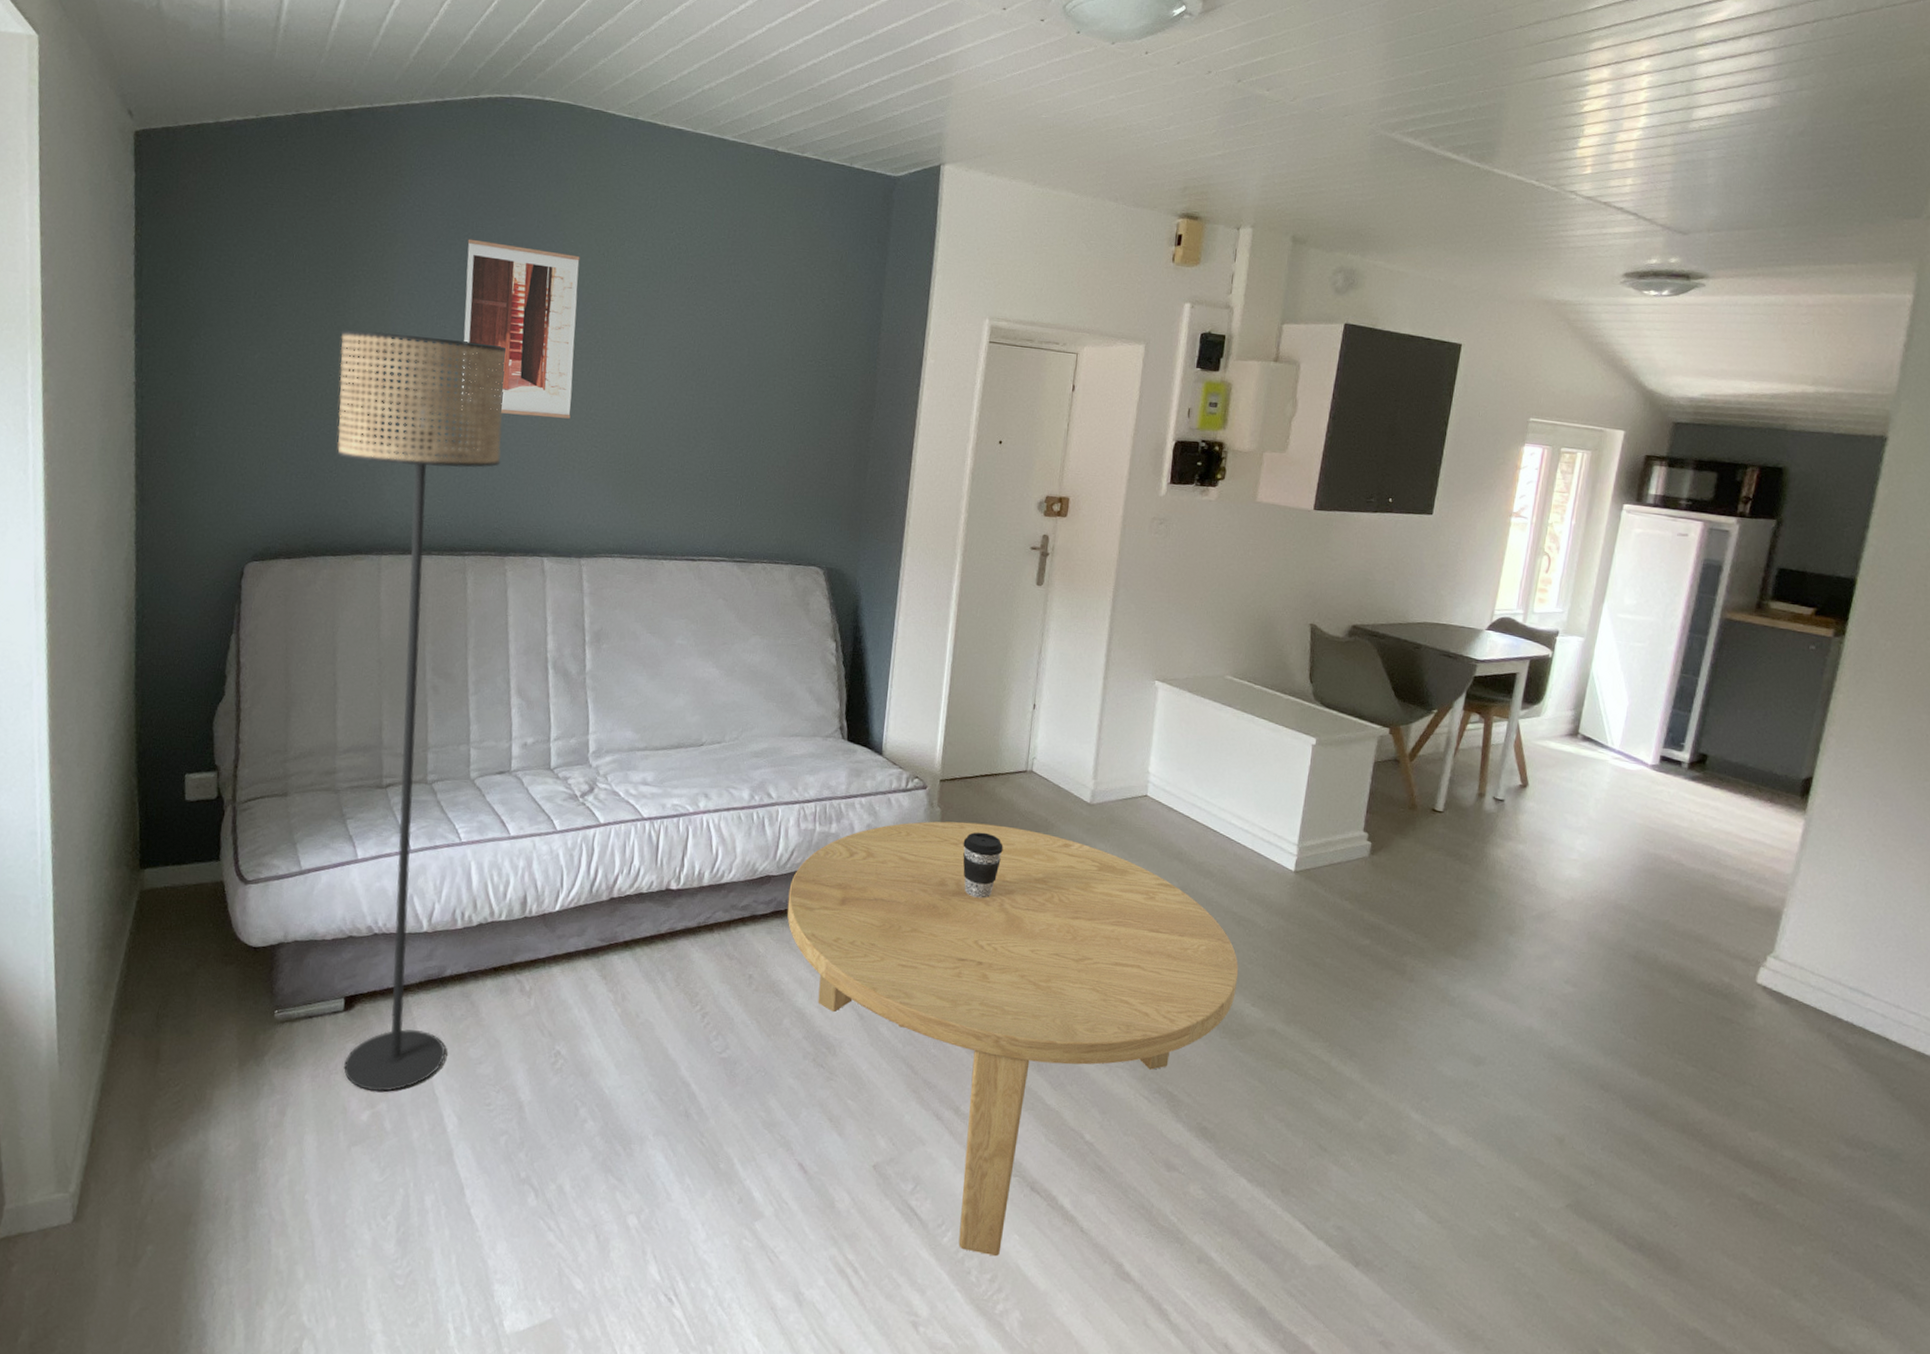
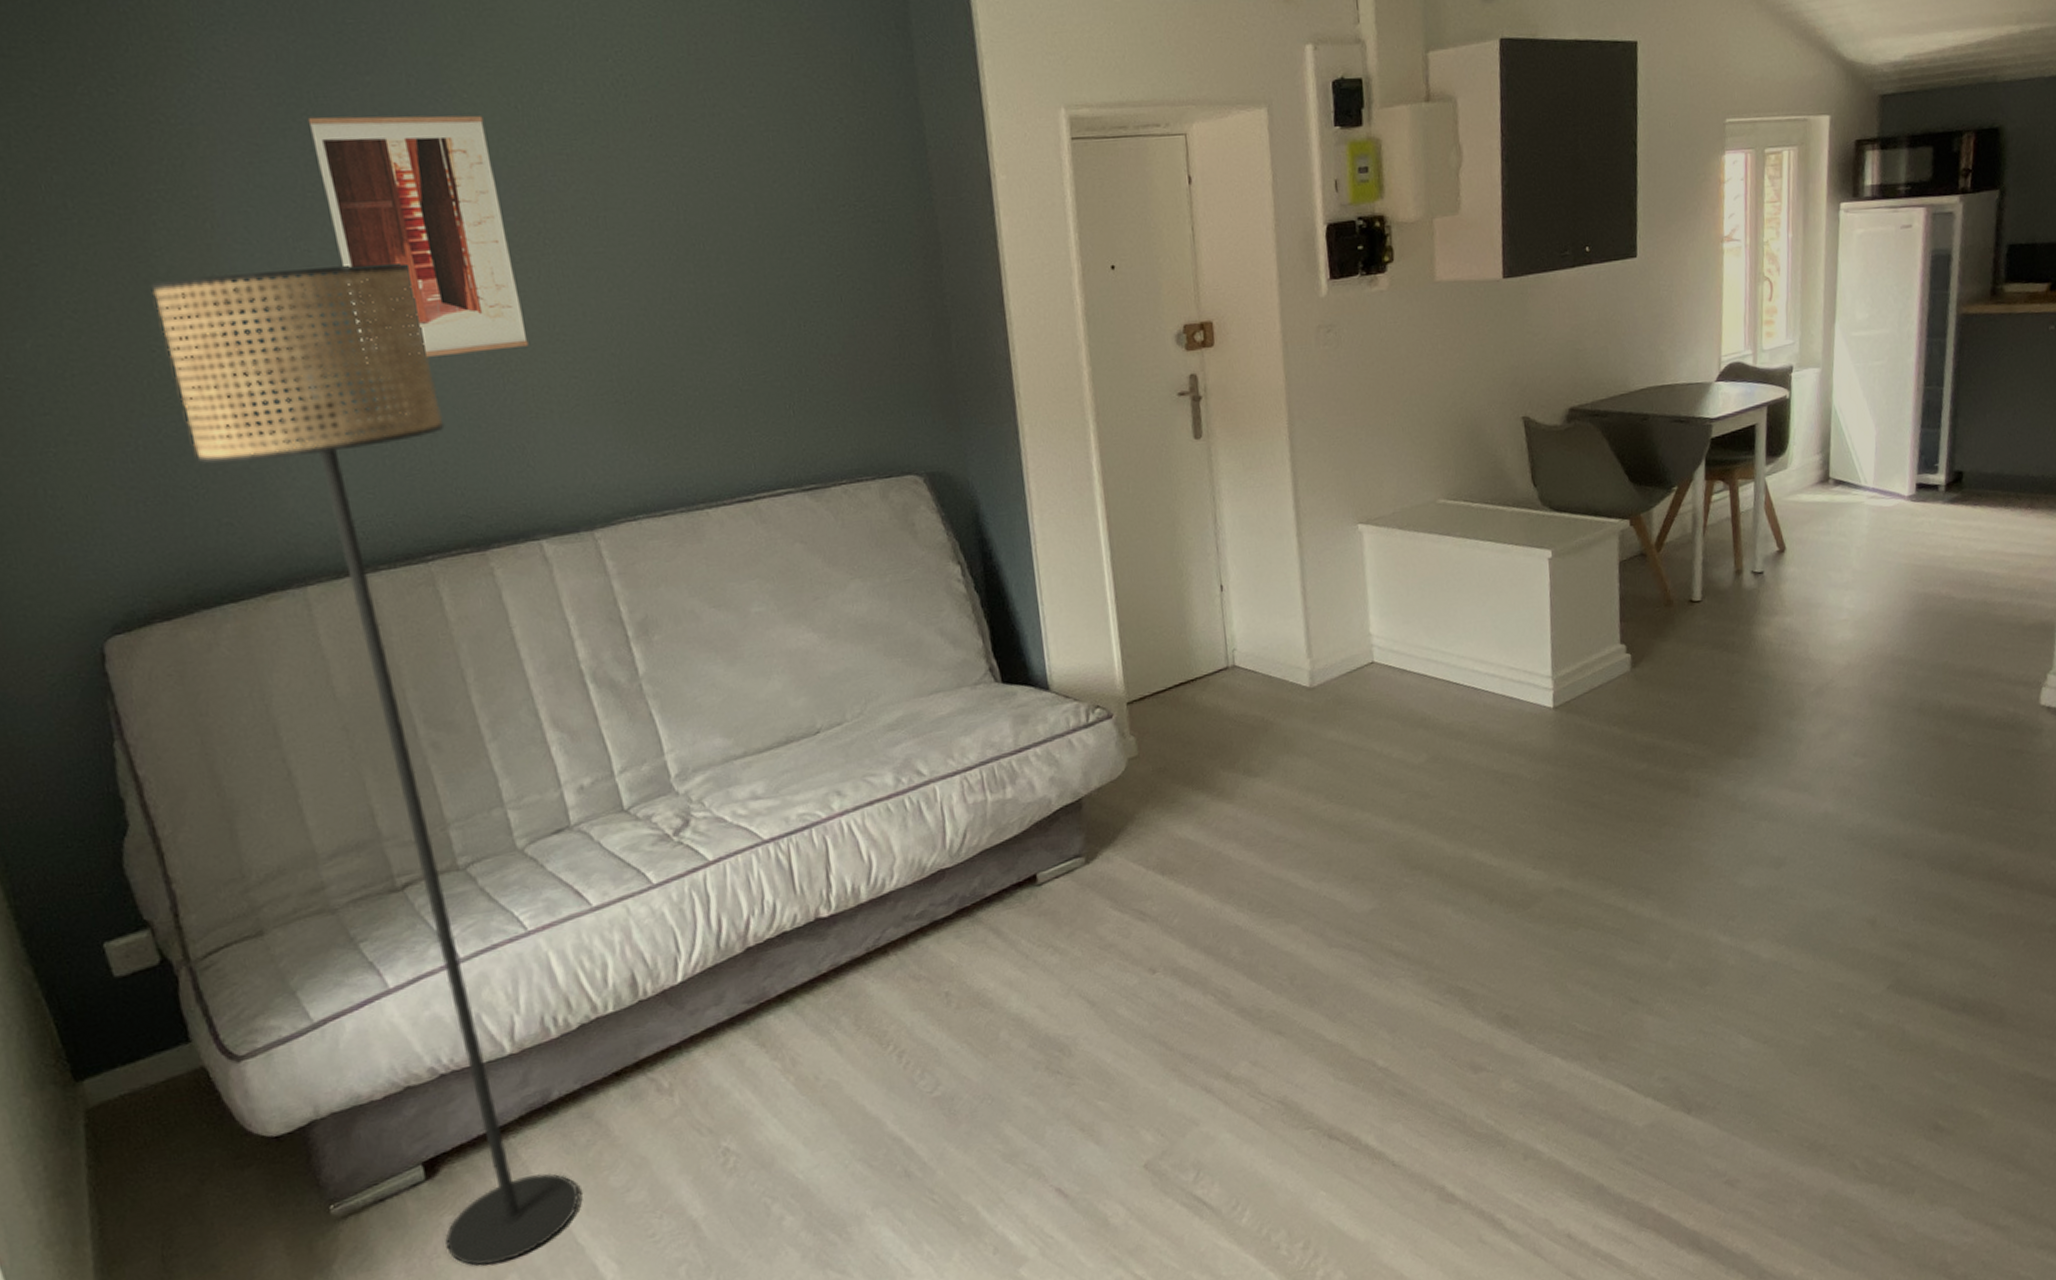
coffee table: present [787,821,1239,1257] -> none [970,735,1513,1225]
coffee cup: present [963,832,1003,898] -> none [1170,751,1220,831]

